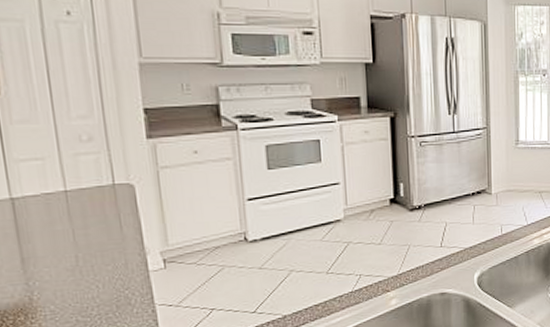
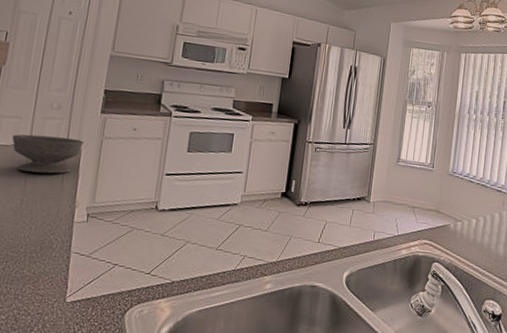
bowl: none [39,175,135,223] -> present [12,134,84,174]

